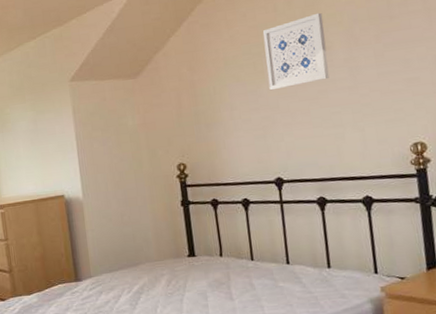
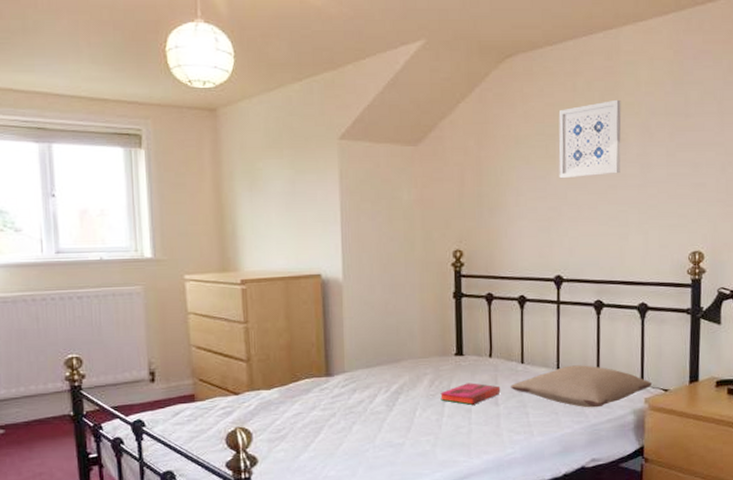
hardback book: none [178,280,234,301] -> present [440,383,501,405]
pillow: none [243,258,387,299] -> present [511,365,653,408]

